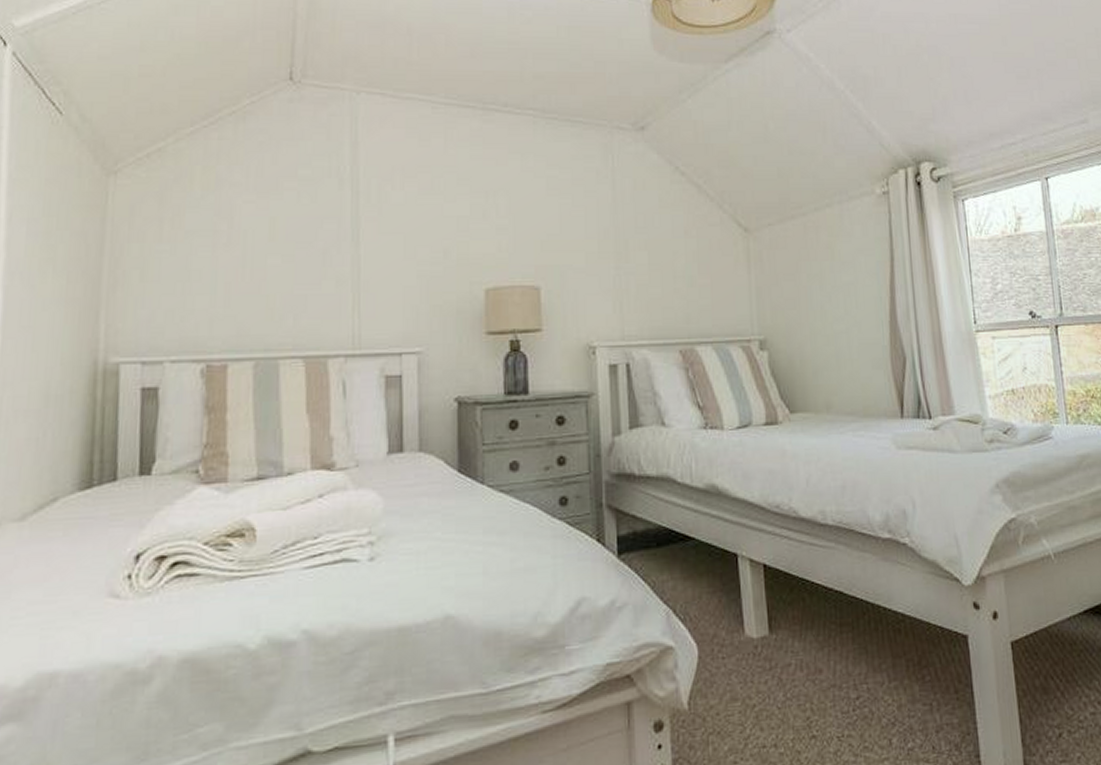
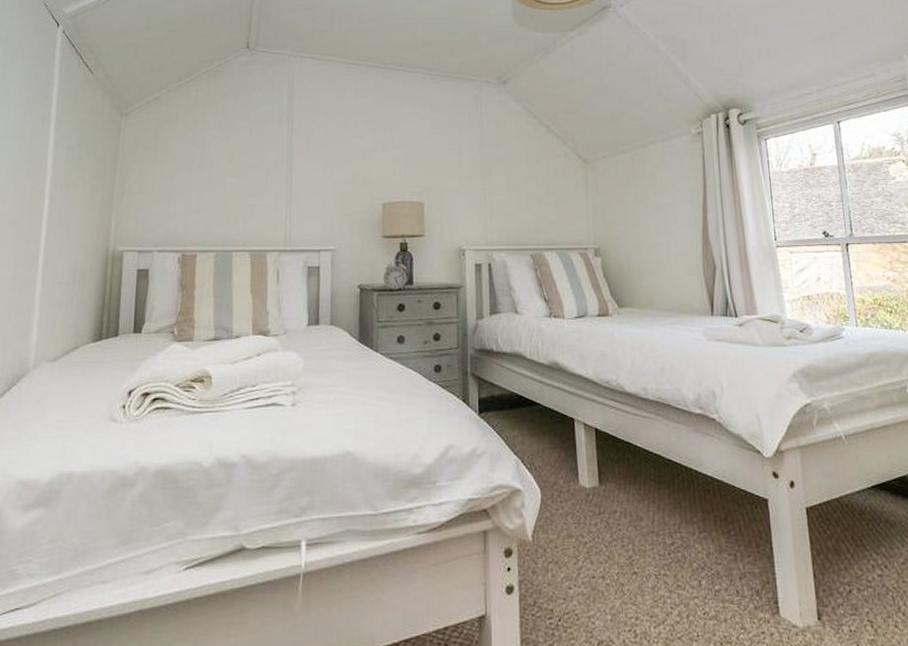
alarm clock: none [487,363,521,403] -> present [382,260,407,290]

